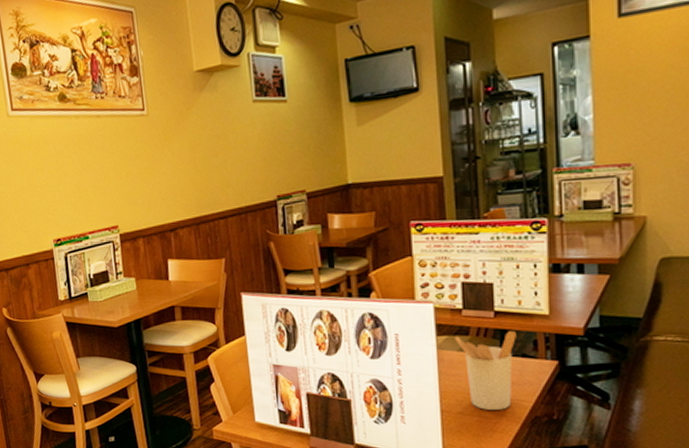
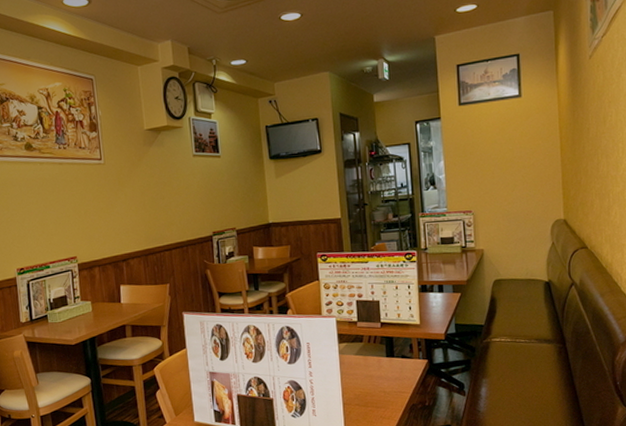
utensil holder: present [455,330,516,410] -> none [352,337,397,401]

